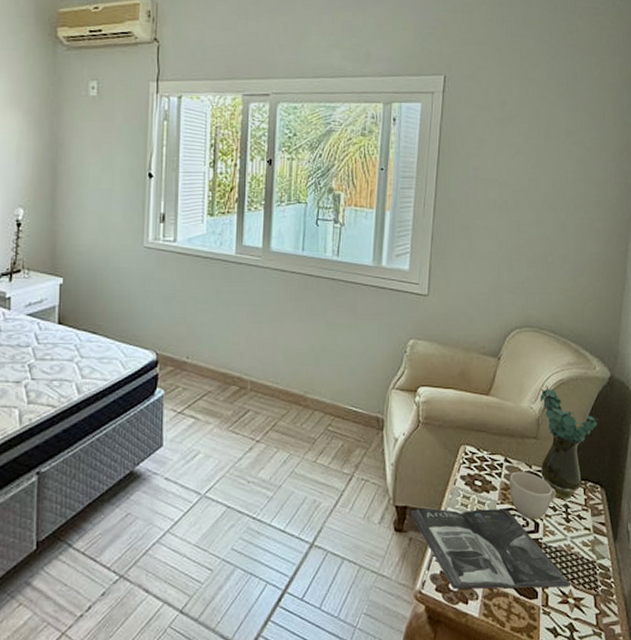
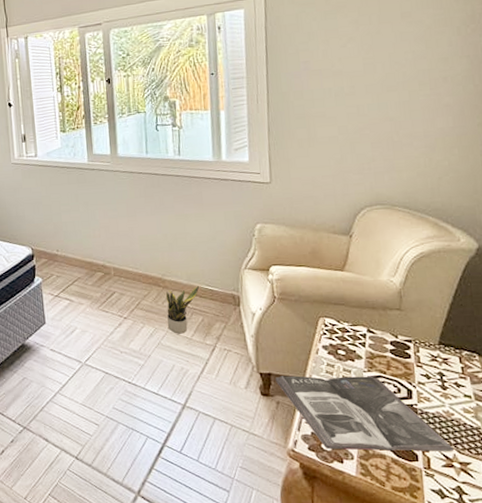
potted plant: none [305,406,344,461] -> present [165,286,200,334]
cup: present [510,471,557,520] -> none [375,341,429,387]
vase: present [540,385,599,499] -> none [399,259,469,368]

